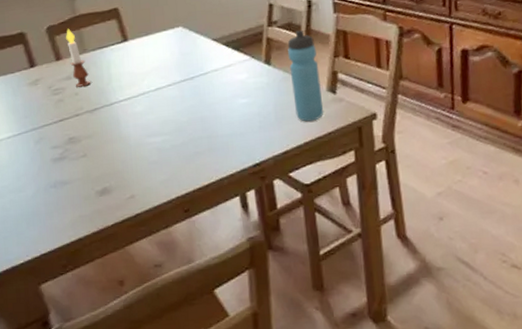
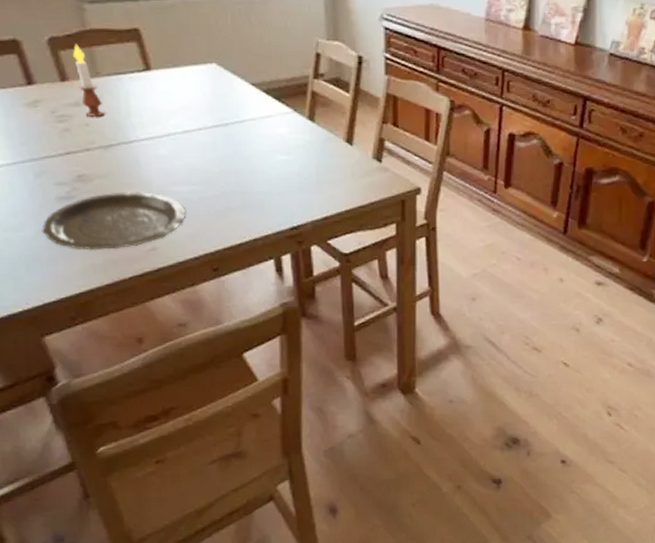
plate: none [40,146,159,204] -> present [42,192,186,251]
water bottle: present [287,30,324,122] -> none [334,87,368,188]

